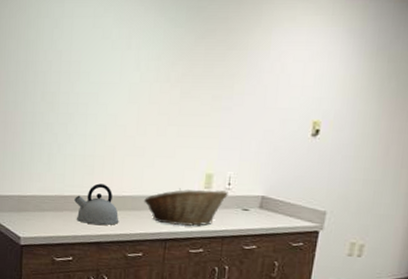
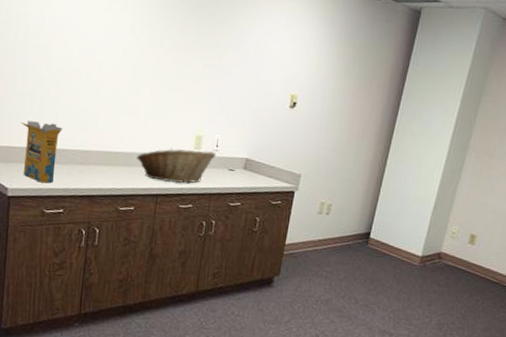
cereal box: none [30,169,70,231] -> present [20,121,62,184]
kettle: present [74,183,119,225] -> none [66,138,112,179]

